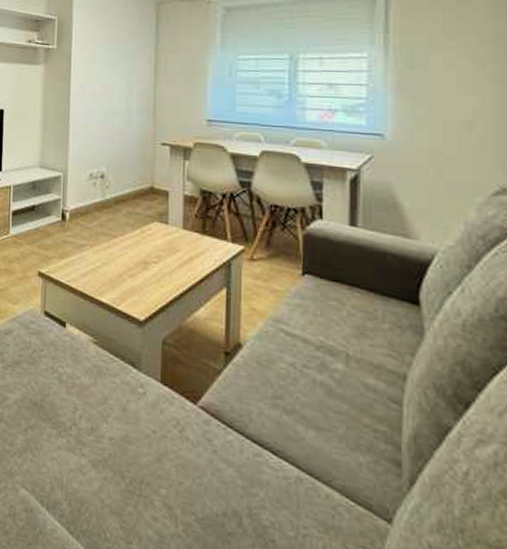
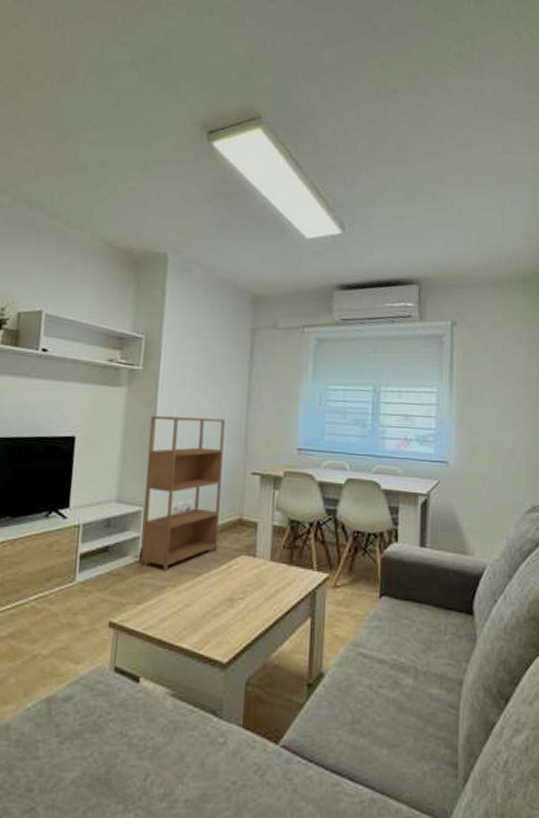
bookshelf: none [61,90,134,231] -> present [139,416,225,571]

